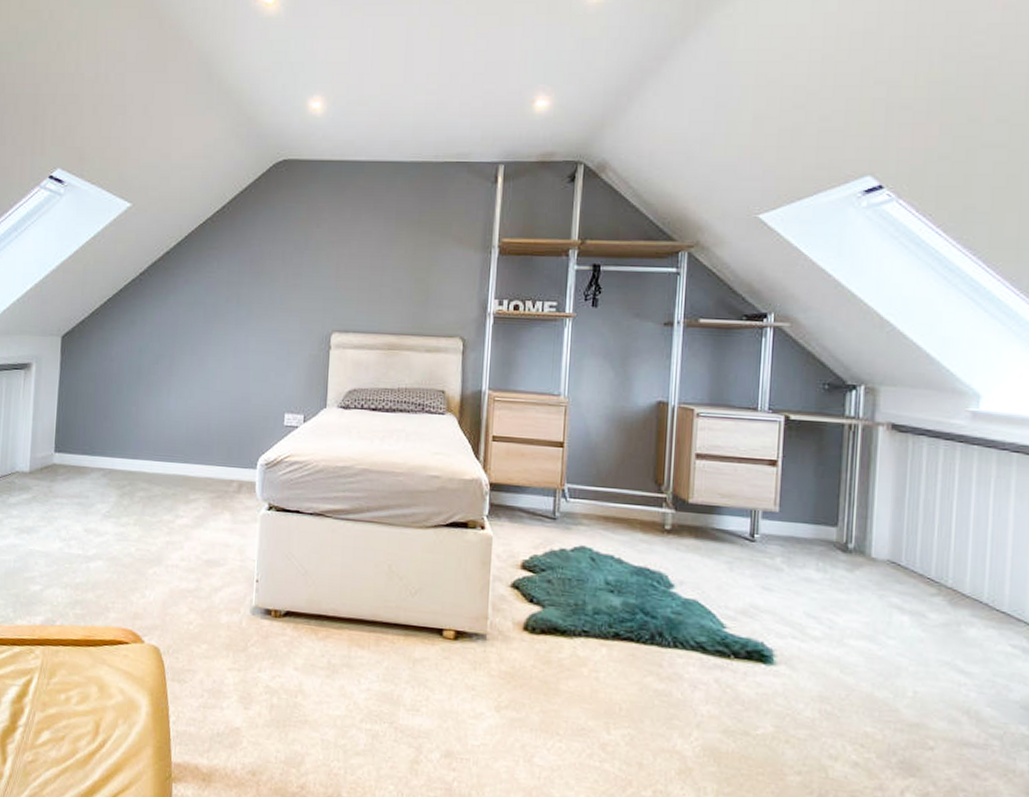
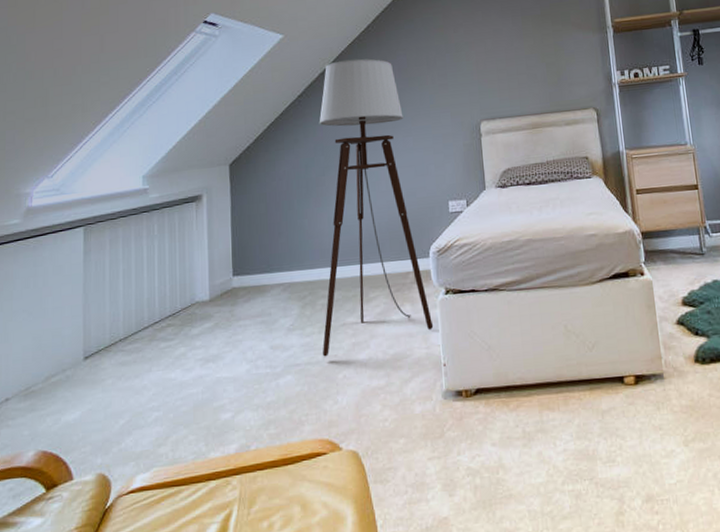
floor lamp: none [135,241,251,550] -> present [319,58,434,357]

